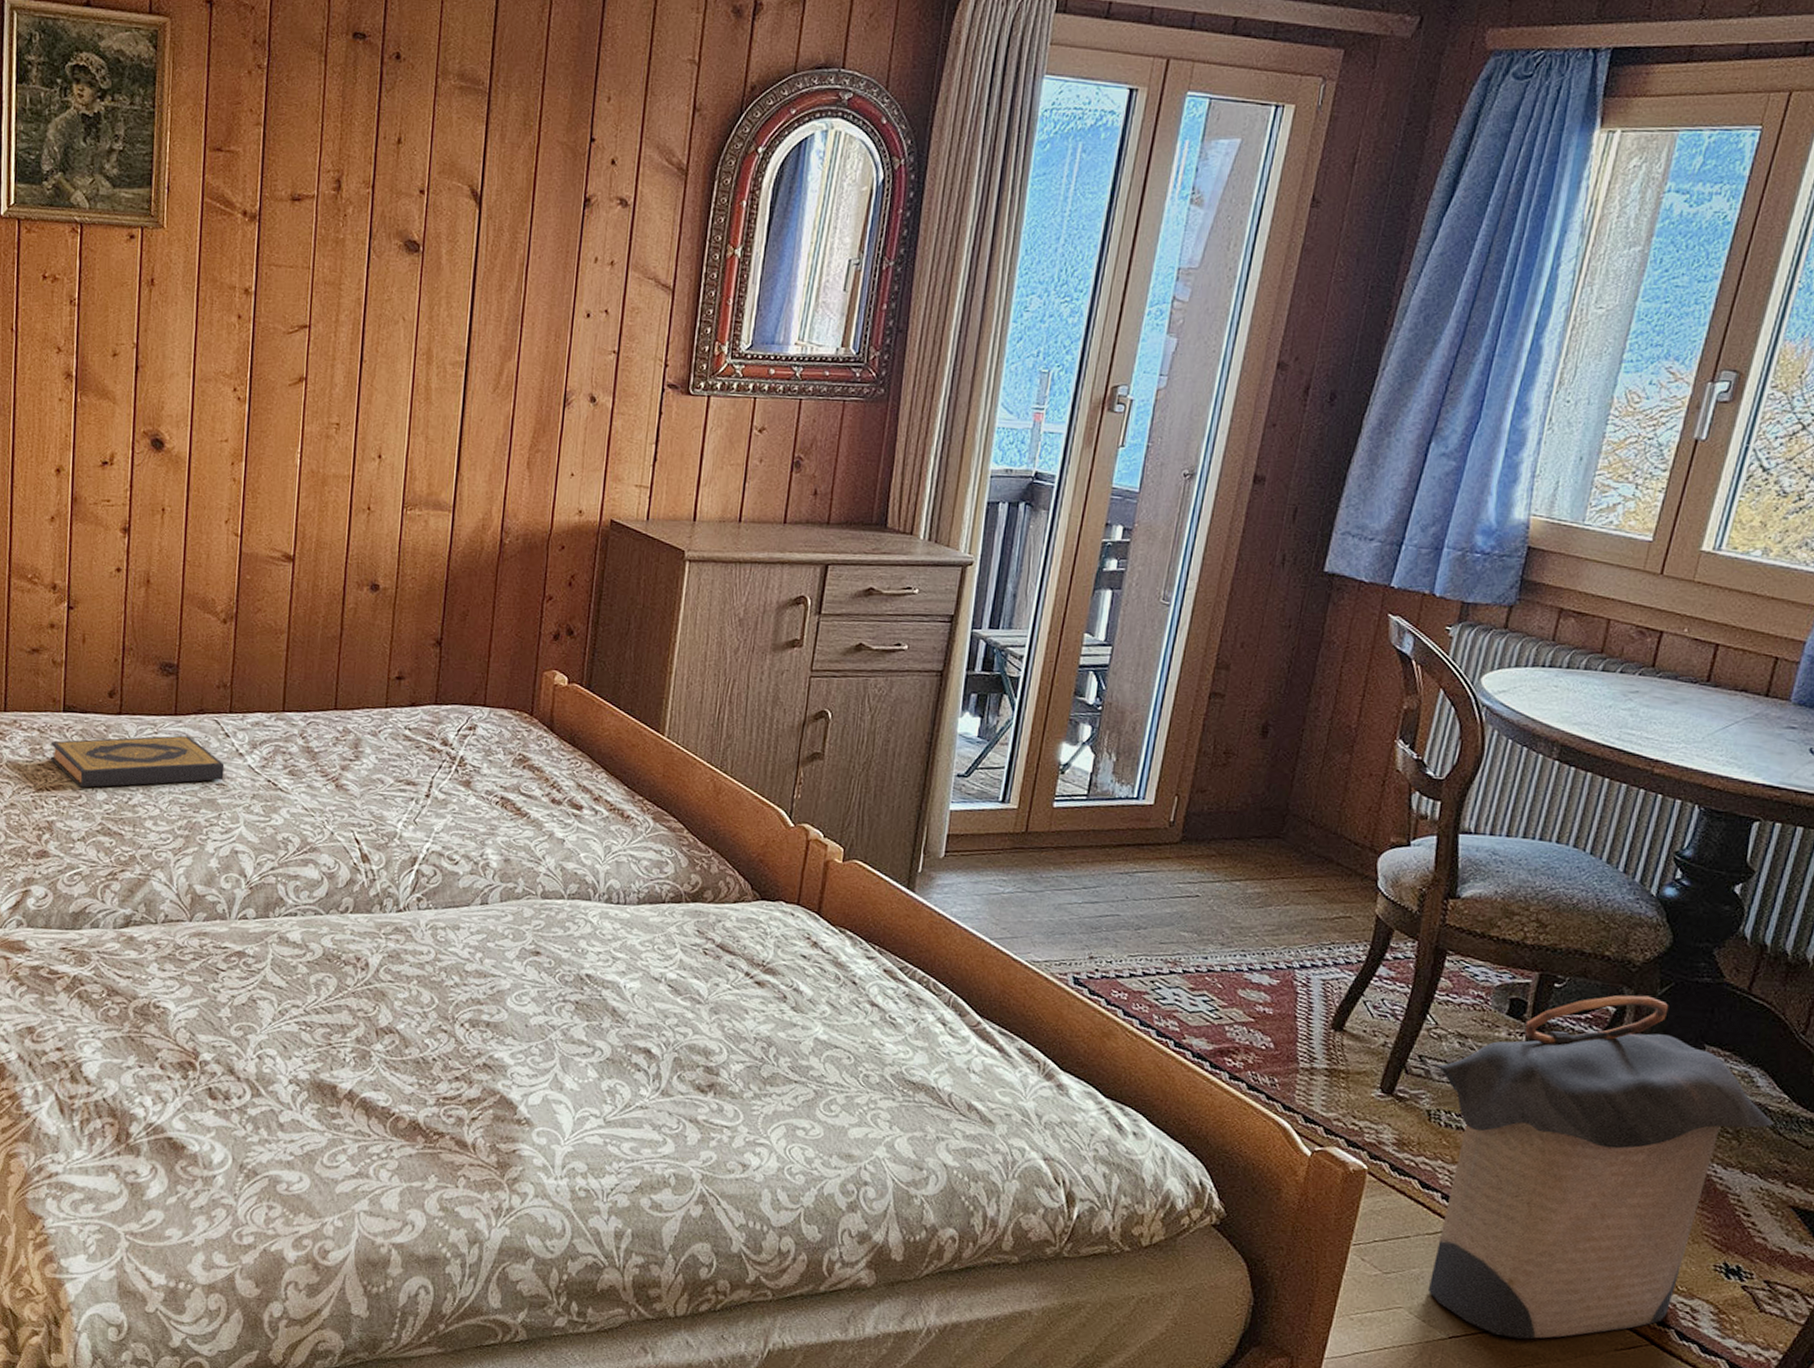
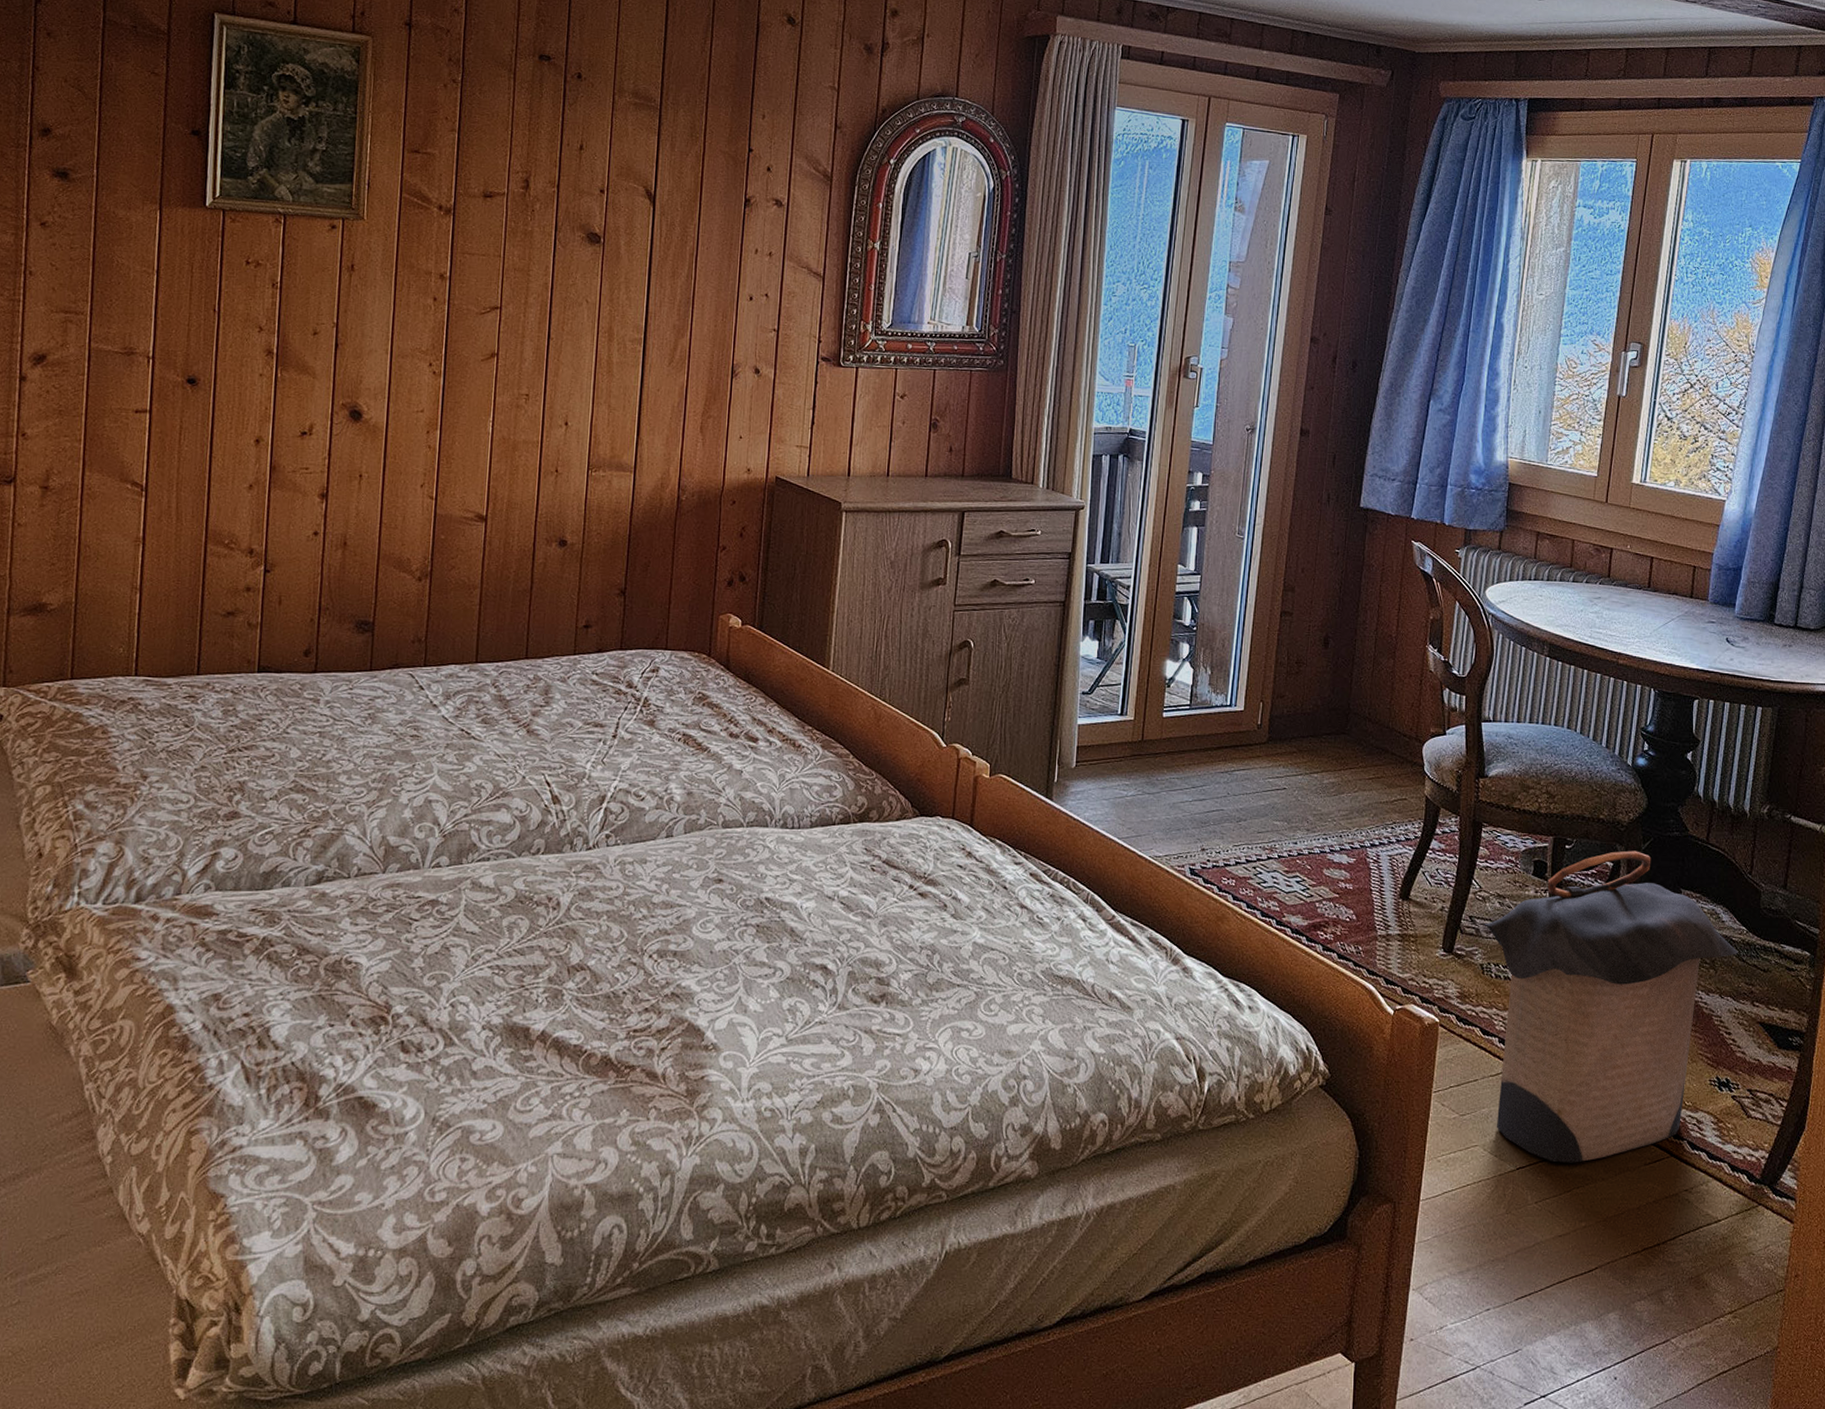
hardback book: present [50,735,225,788] -> none [243,690,419,747]

